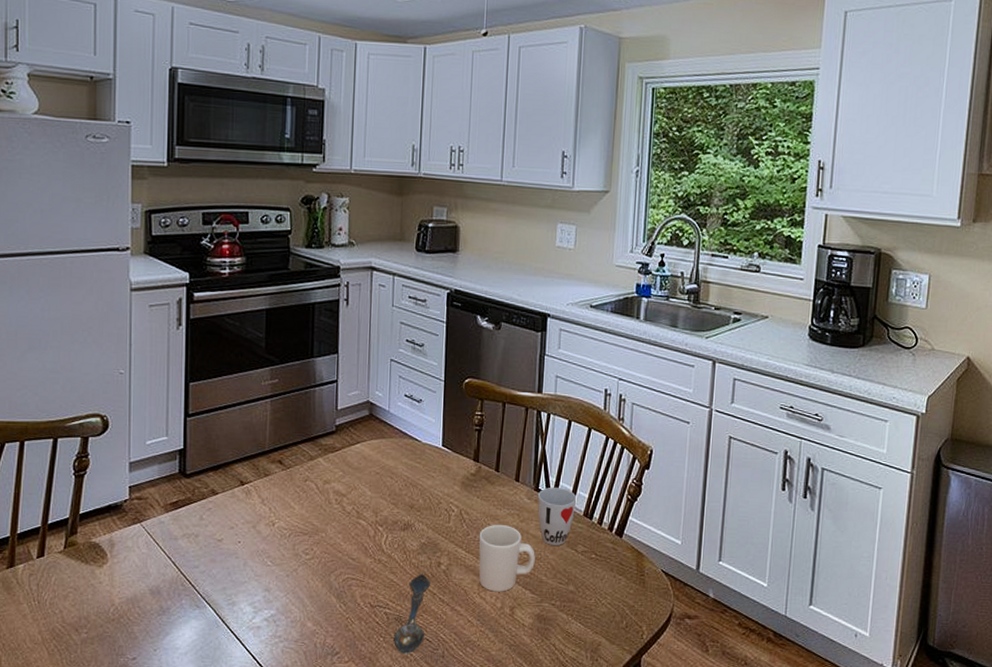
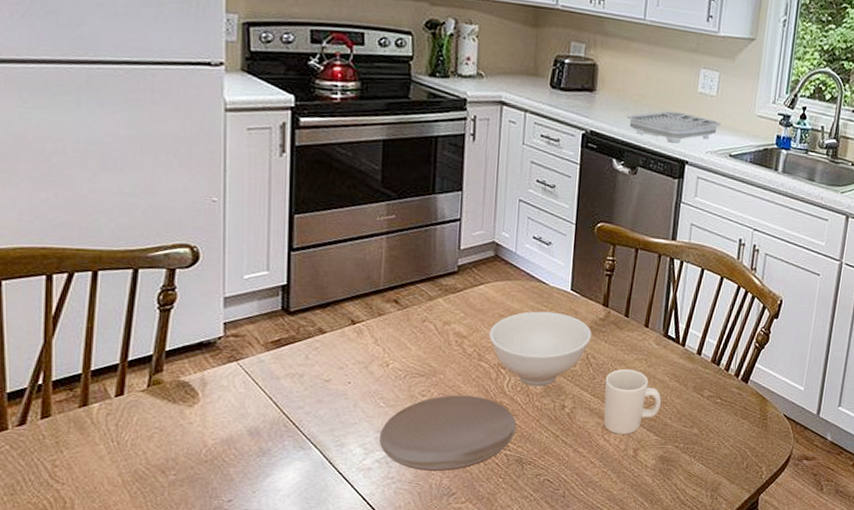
plate: none [267,553,395,631] -> present [379,395,517,472]
bowl: none [367,468,464,543] -> present [489,311,592,386]
spoon: present [394,574,430,655] -> none [513,416,553,495]
dish rack: none [489,266,581,297] -> present [627,111,722,143]
cup: present [537,487,577,545] -> none [665,333,706,390]

